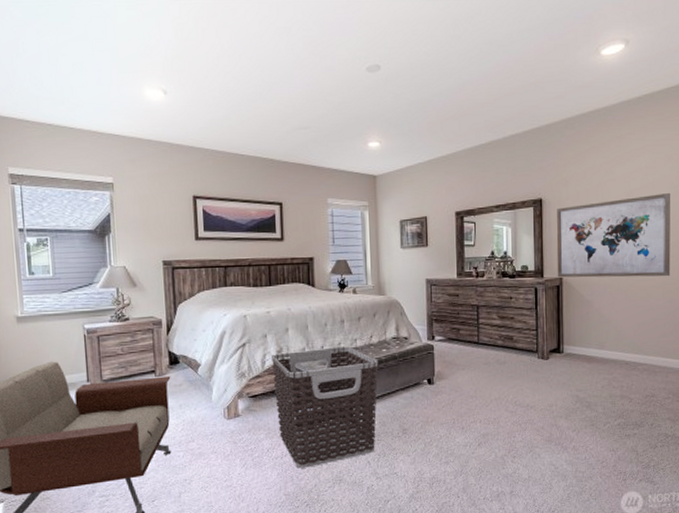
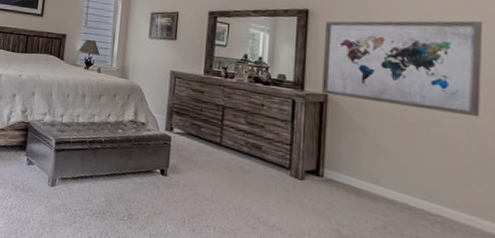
clothes hamper: present [272,346,378,468] -> none [12,113,113,229]

